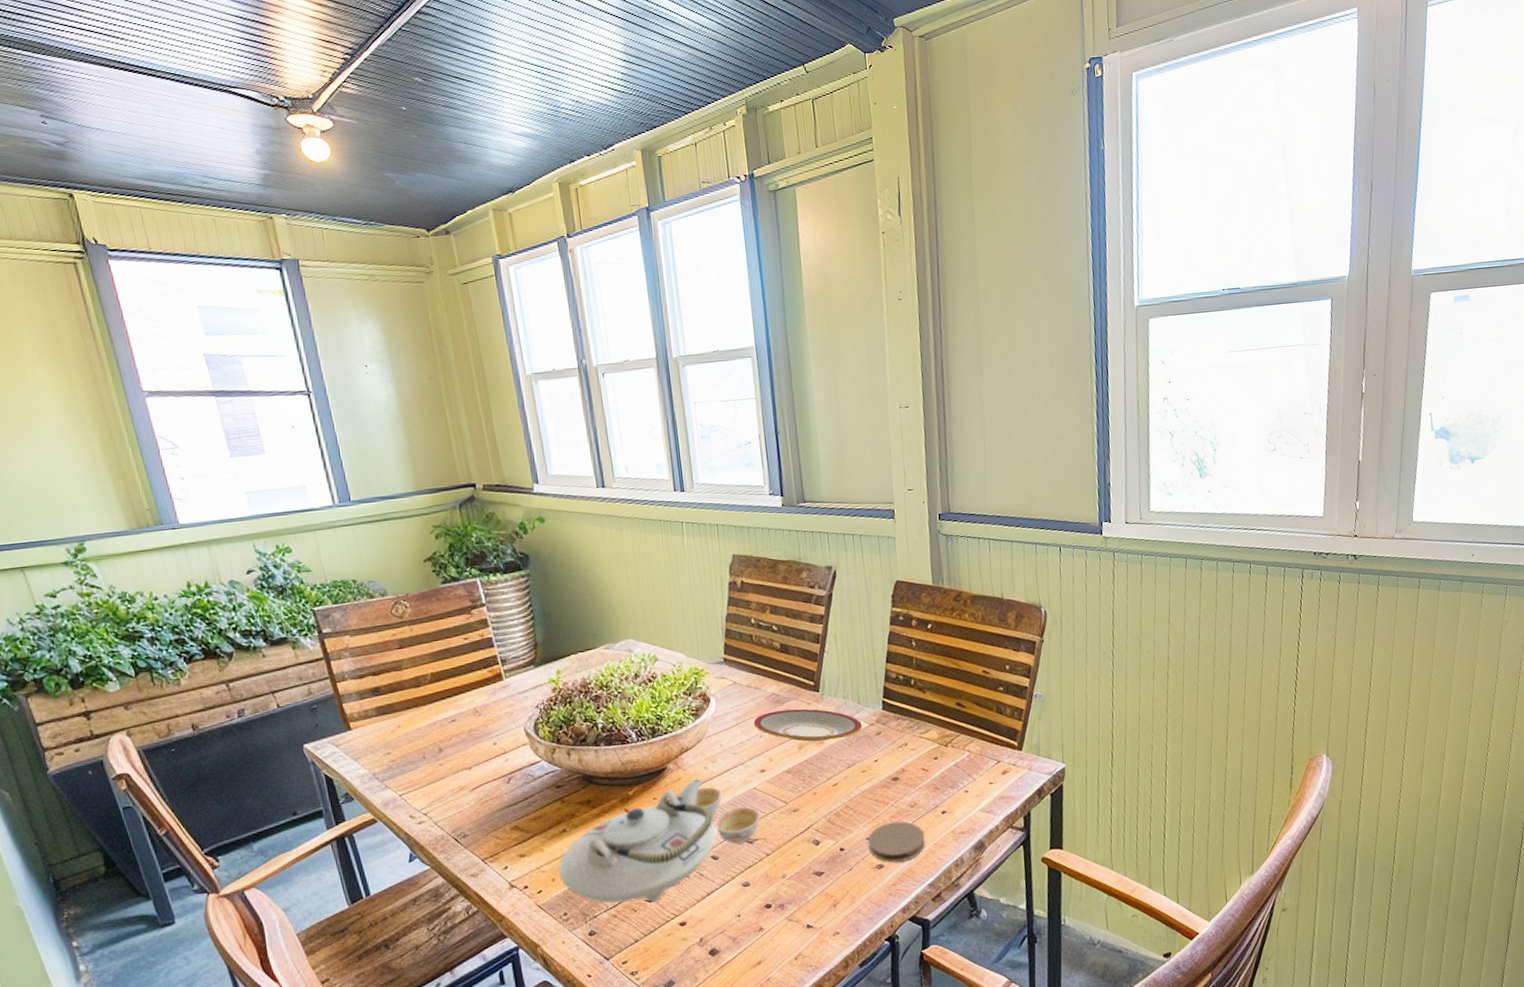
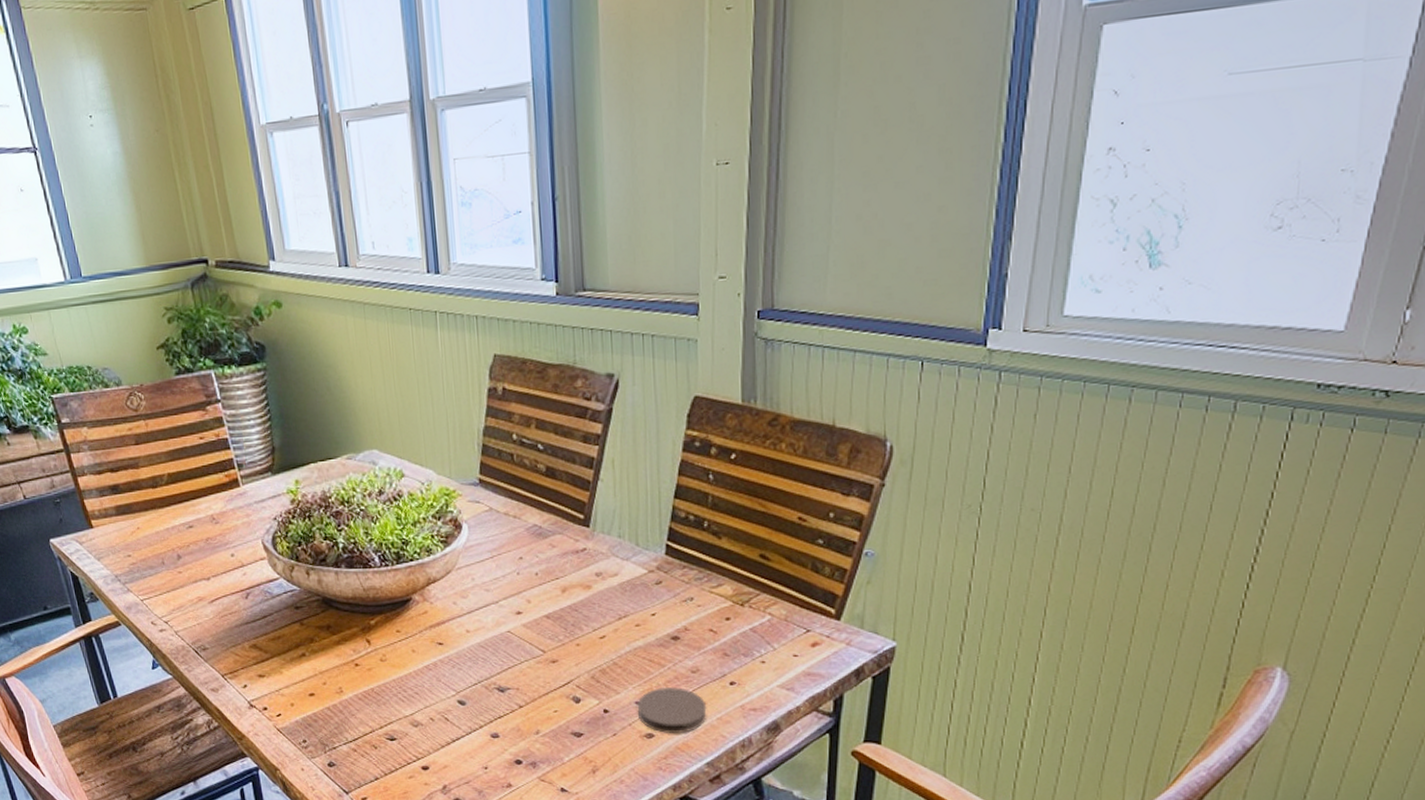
teapot: present [558,778,761,904] -> none [297,614,515,742]
plate: present [753,708,863,742] -> none [510,545,640,586]

